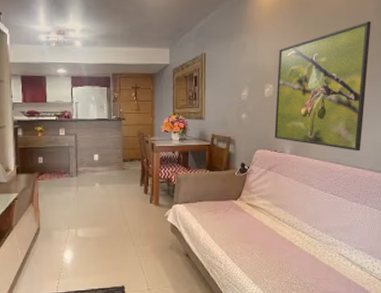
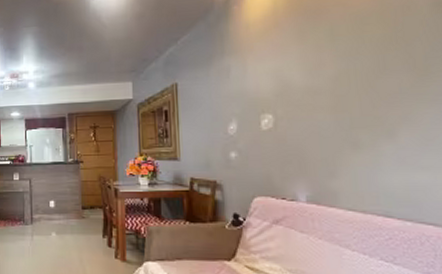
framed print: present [274,20,371,152] -> none [277,20,429,200]

